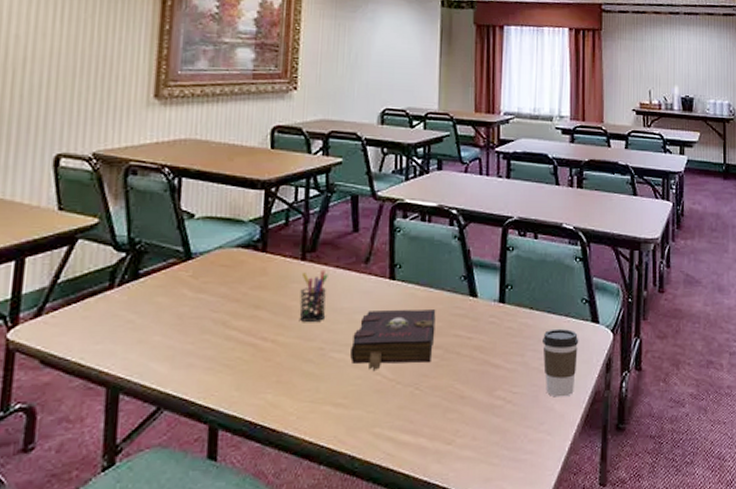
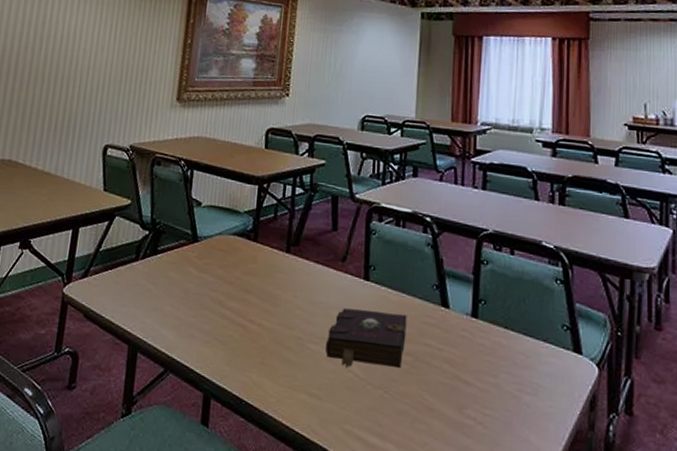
pen holder: present [299,269,328,322] -> none [282,263,309,312]
coffee cup: present [543,328,579,397] -> none [517,353,559,430]

